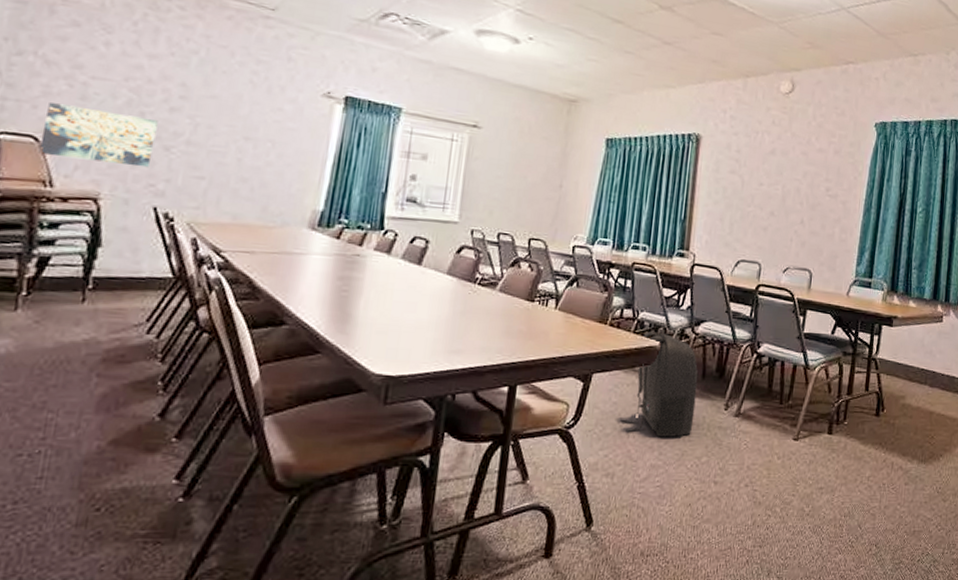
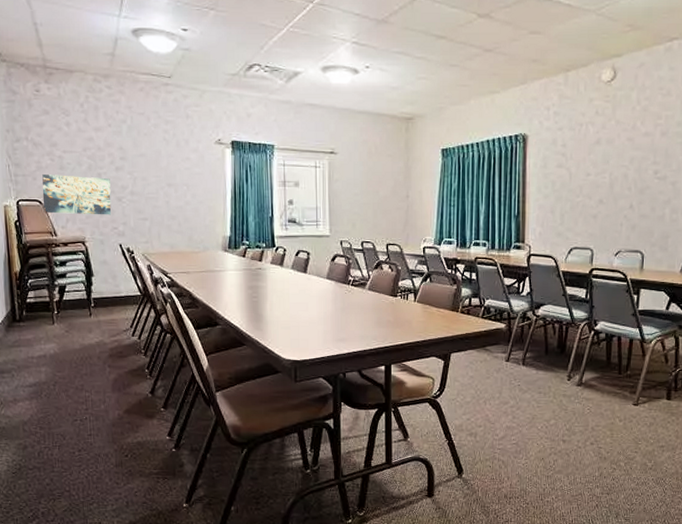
backpack: present [620,330,699,437] -> none [477,314,542,404]

